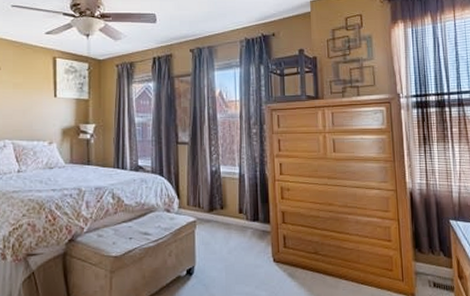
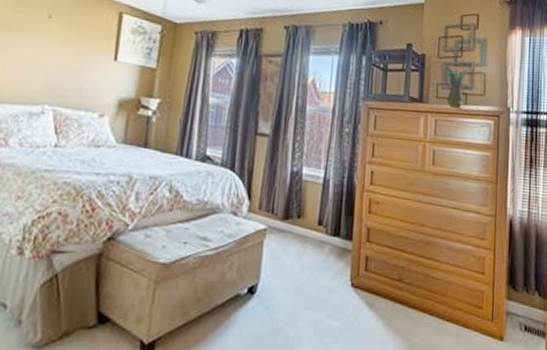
vase: none [336,64,356,101] -> present [445,66,467,109]

